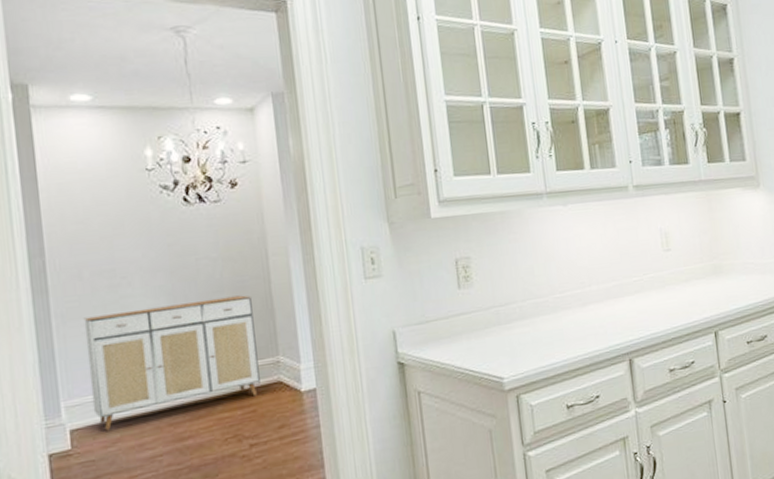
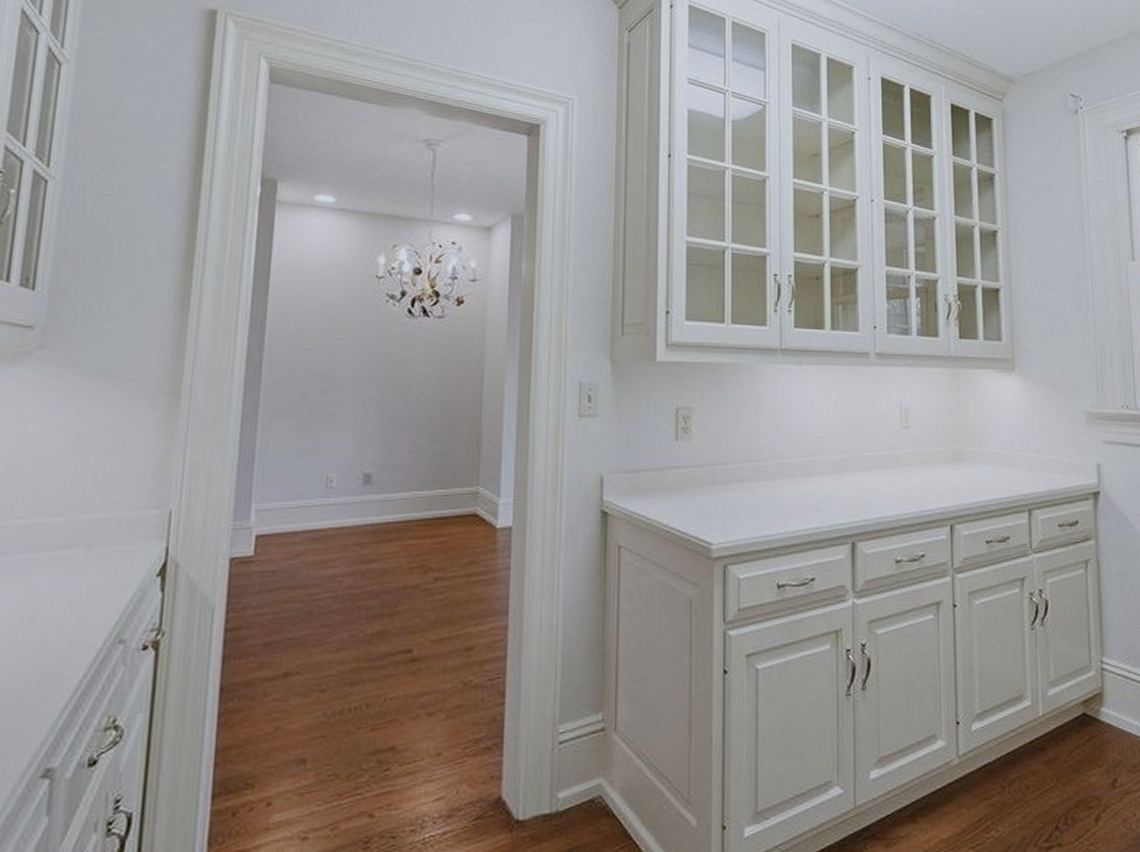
sideboard: present [83,295,260,431] -> none [282,417,460,541]

